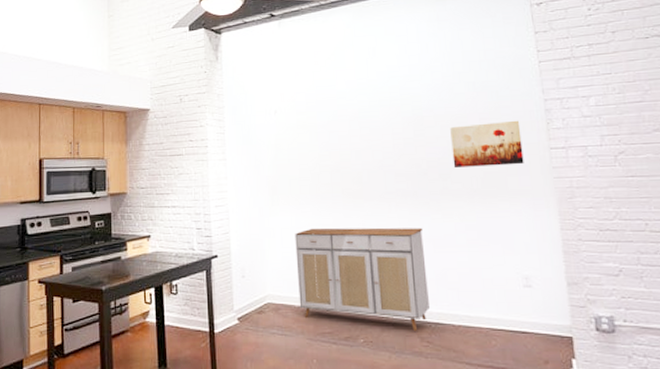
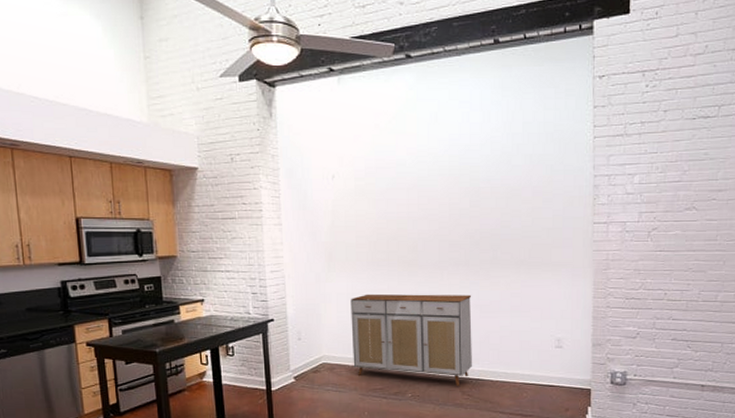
wall art: present [450,120,524,168] -> none [504,195,570,239]

